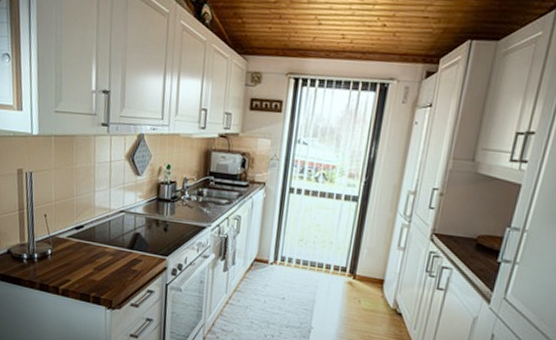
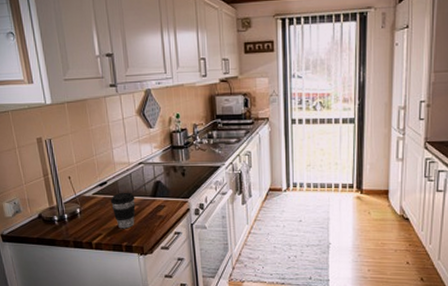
coffee cup: none [84,239,111,279] -> present [110,192,136,229]

